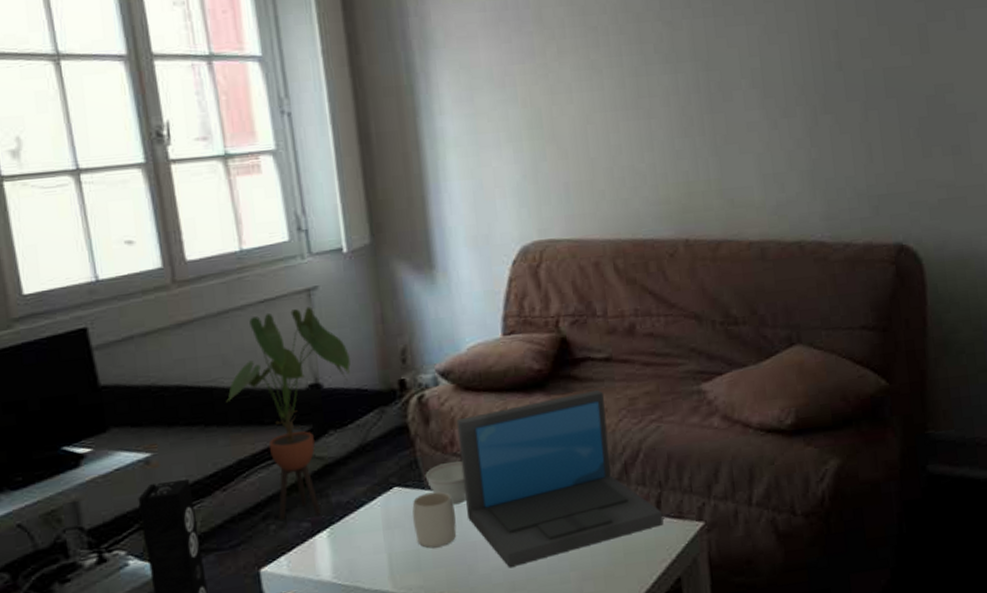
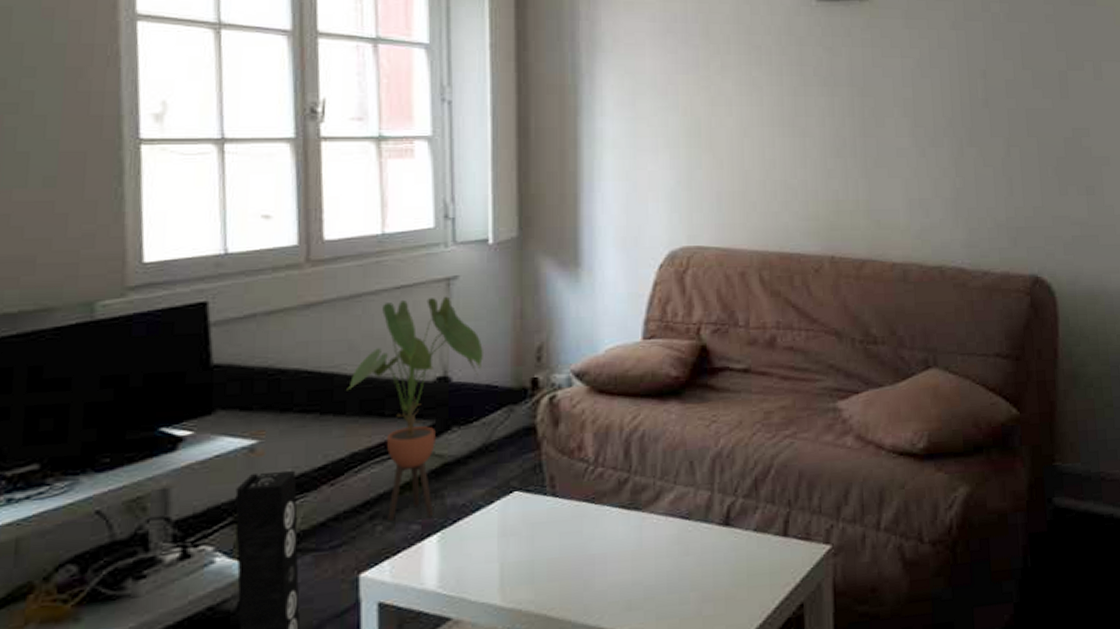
mug: present [412,491,457,548] -> none [530,498,576,559]
bowl: present [425,460,467,505] -> none [548,466,590,514]
laptop: present [456,389,664,567] -> none [587,400,790,584]

